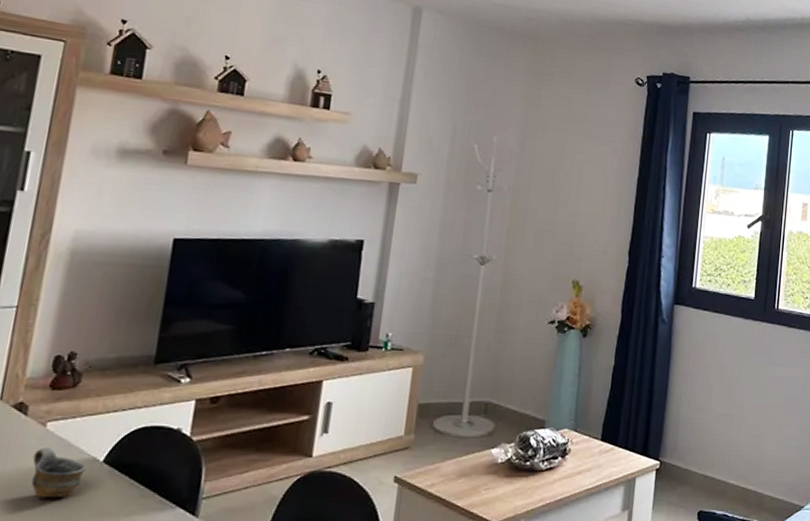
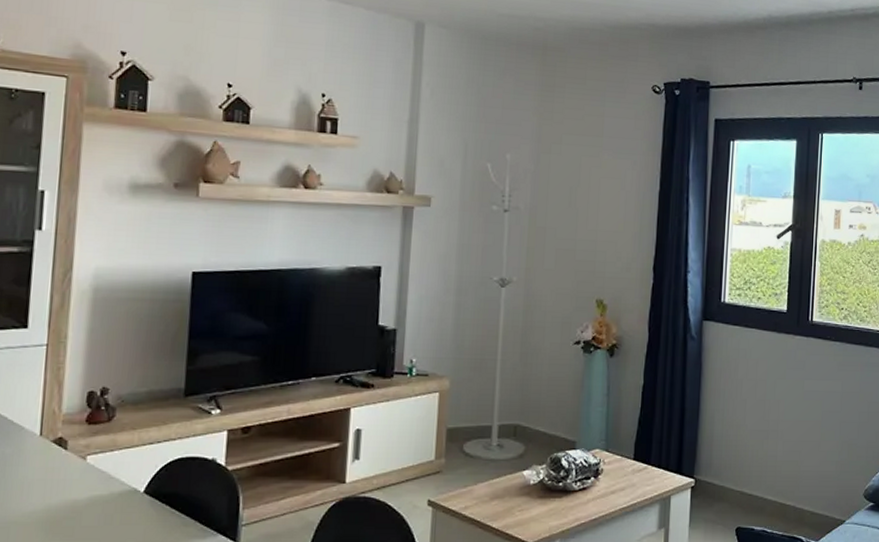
cup: present [31,448,86,499] -> none [76,480,128,529]

